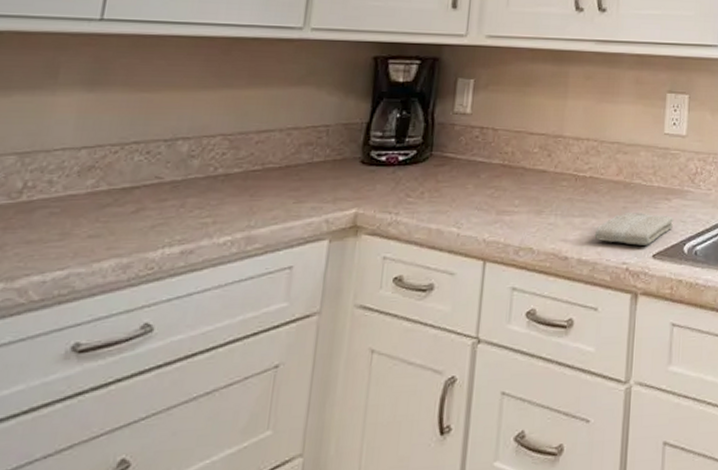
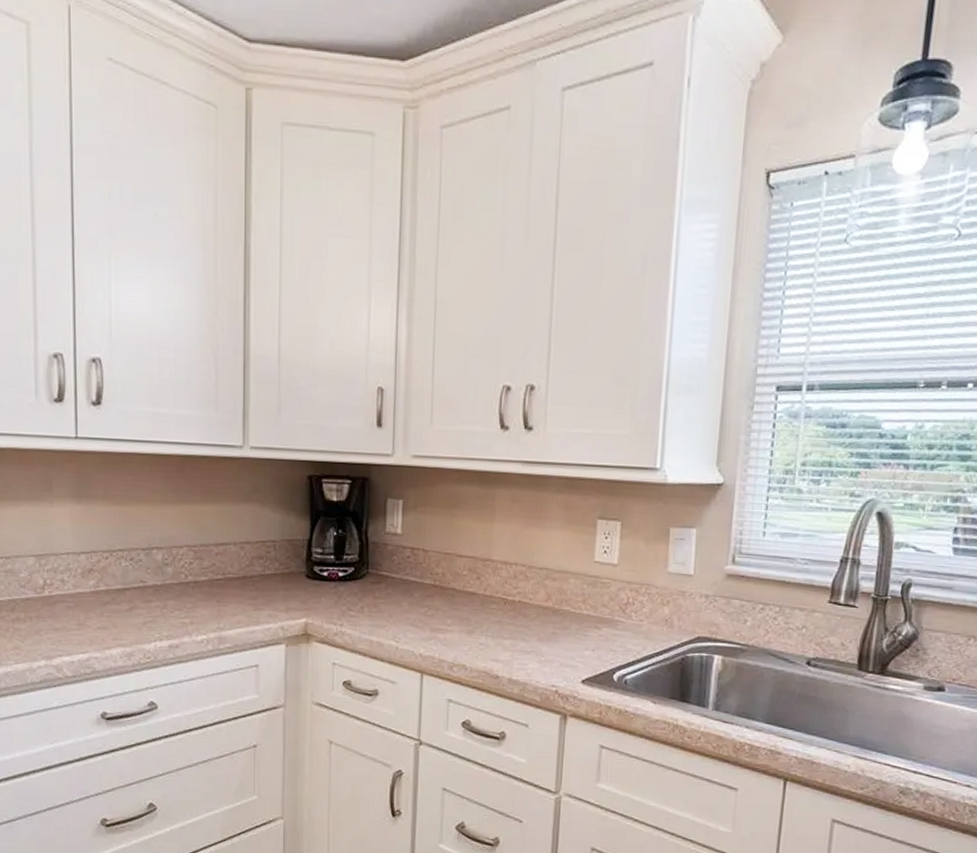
washcloth: present [594,213,674,245] -> none [524,638,604,671]

